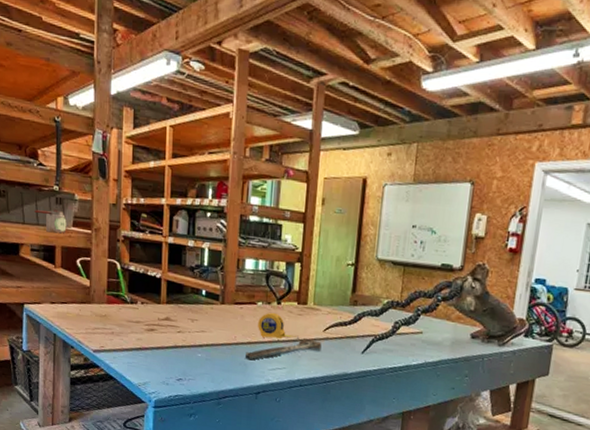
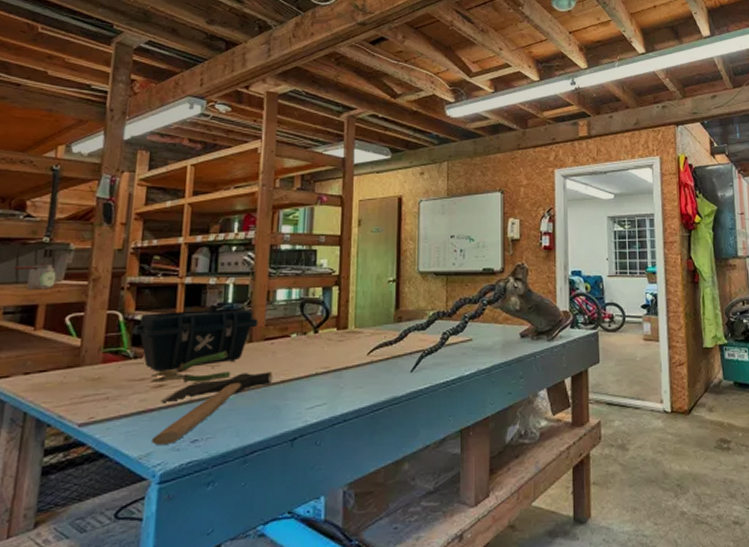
toolbox: none [127,265,230,320] -> present [131,308,258,373]
pliers: none [144,308,207,333] -> present [150,351,231,383]
hatchet: none [147,330,242,378] -> present [151,372,273,445]
wrench: present [246,339,322,360] -> none [278,366,366,402]
tape measure: present [258,312,300,342] -> none [292,343,341,373]

